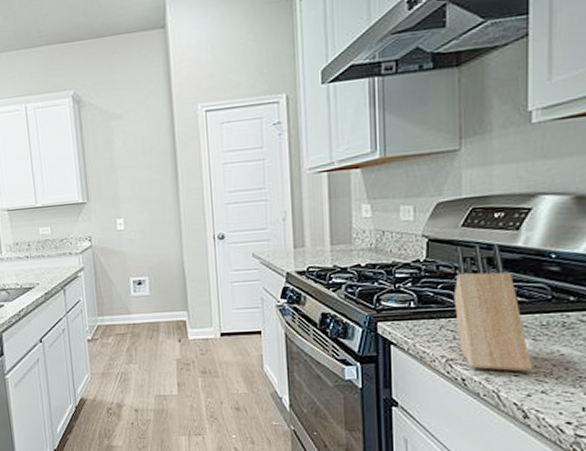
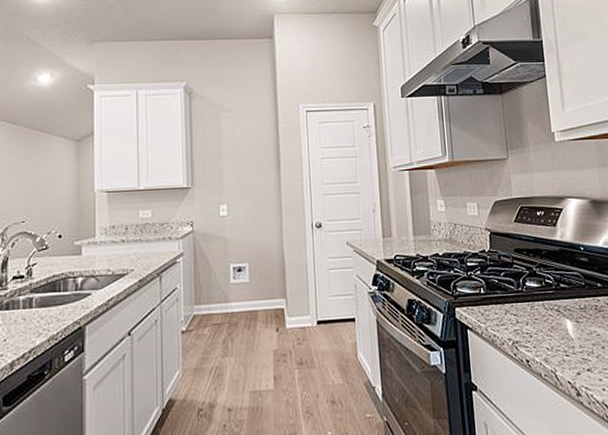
knife block: present [453,244,533,372] -> none [511,237,579,352]

